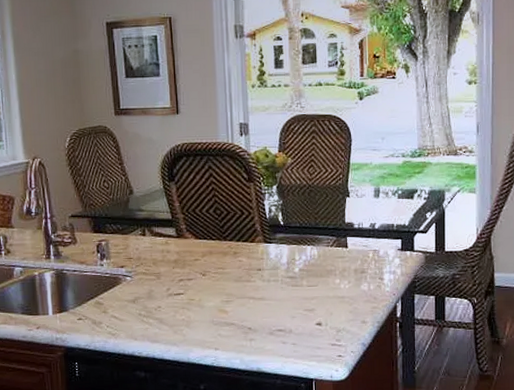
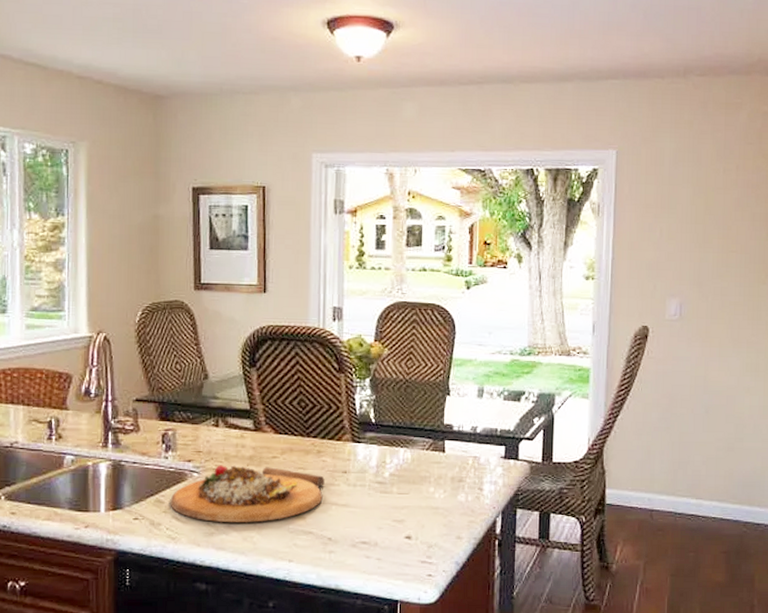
cutting board: none [108,268,242,319] -> present [170,465,325,522]

